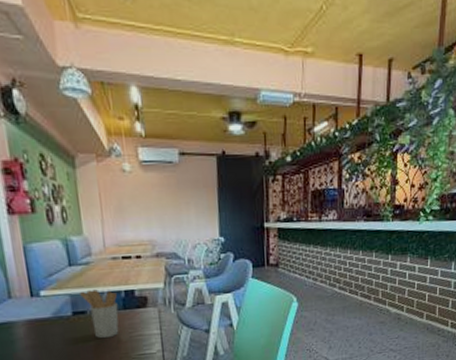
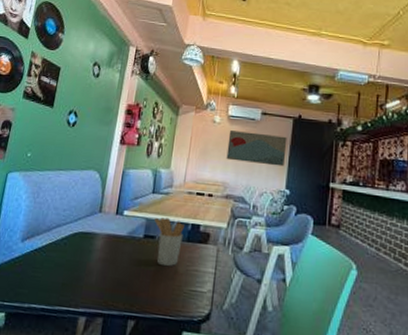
wall art: none [144,178,215,215] -> present [226,130,287,167]

